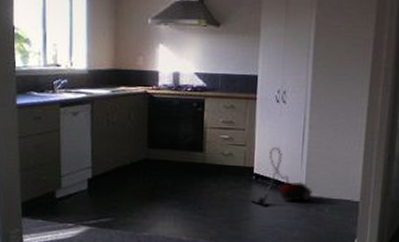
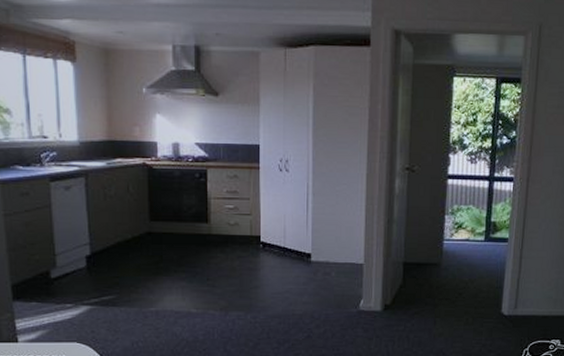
vacuum cleaner: present [251,146,313,207] -> none [259,214,319,275]

